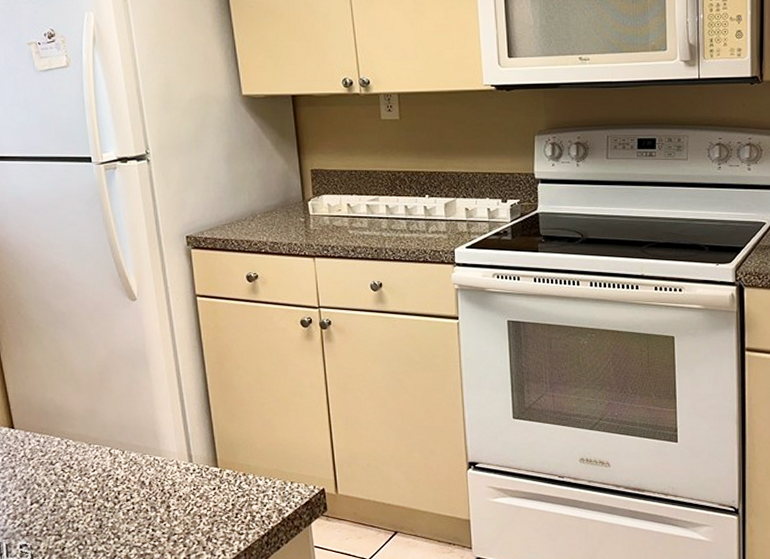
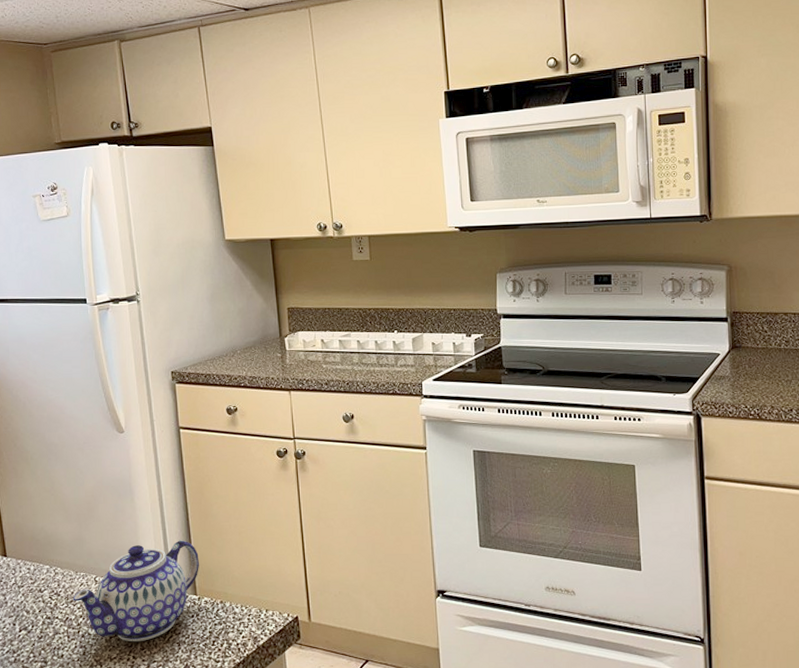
teapot: none [86,412,221,515] -> present [73,540,200,642]

